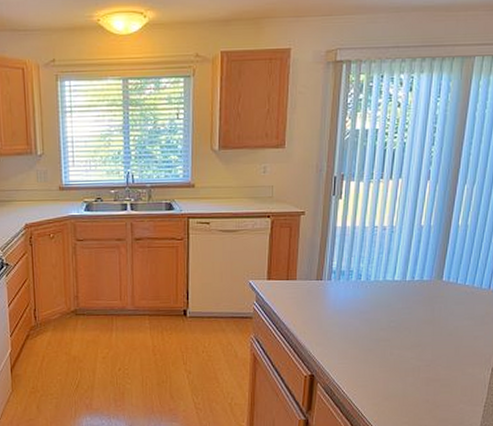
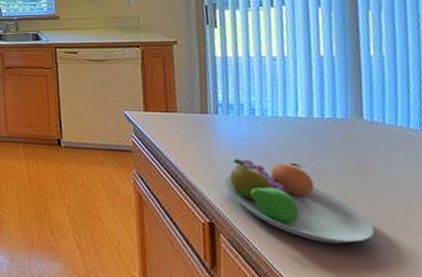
fruit bowl: none [326,318,433,383] -> present [223,158,375,244]

